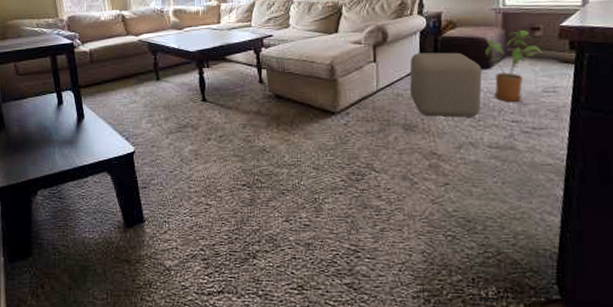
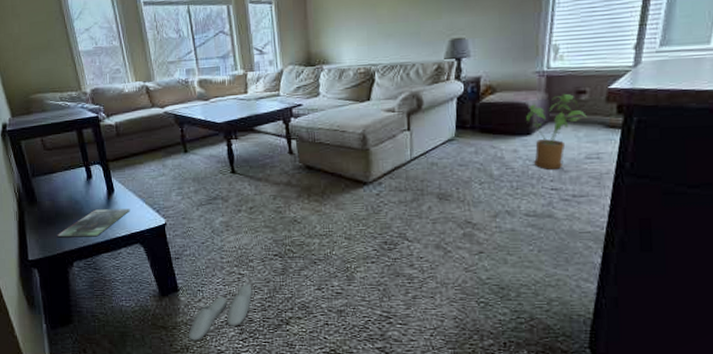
magazine: none [22,136,100,165] -> present [56,209,131,238]
slippers: none [151,216,220,276] -> present [188,285,253,341]
cube: present [409,52,482,118] -> none [445,118,522,186]

